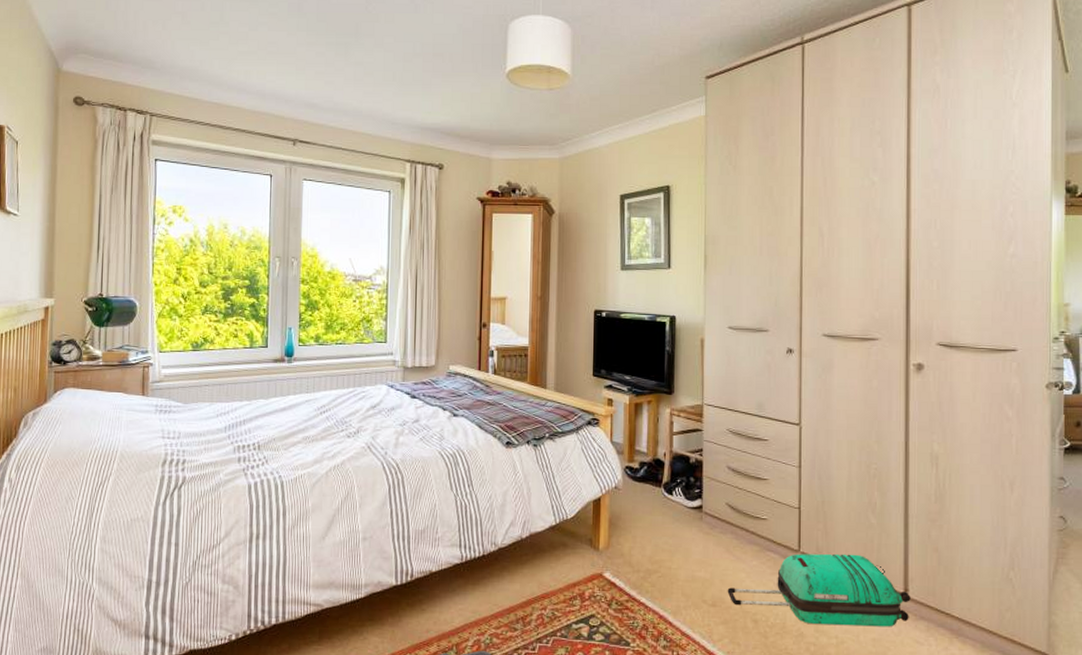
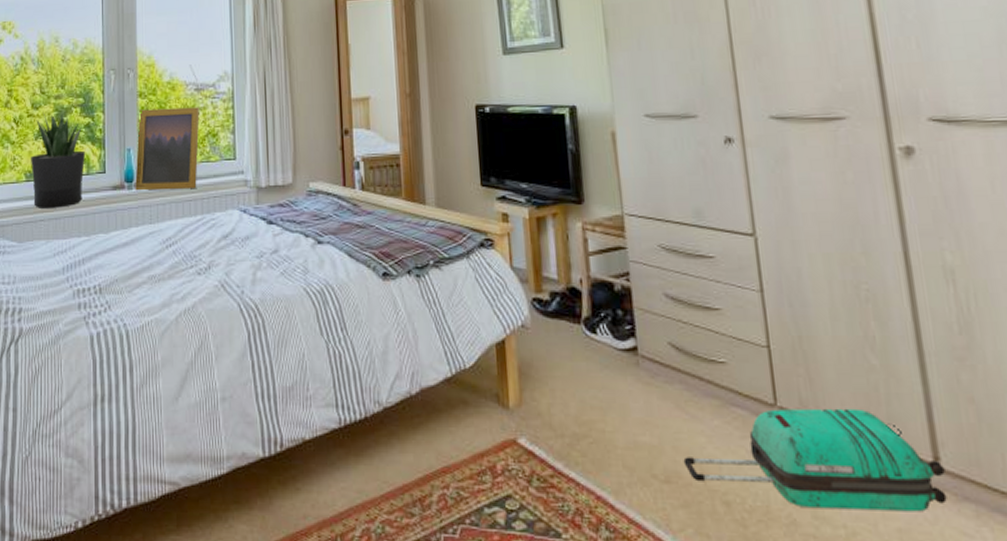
planter: none [196,290,250,375] -> present [30,111,86,208]
picture frame: none [294,294,356,366] -> present [135,107,200,191]

